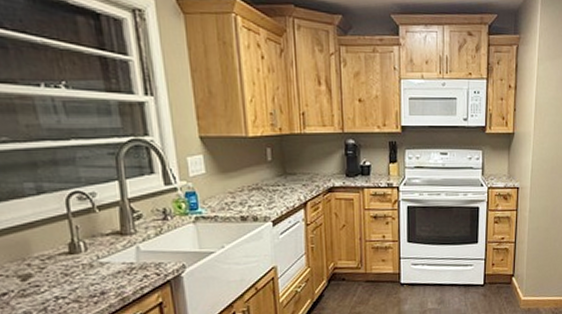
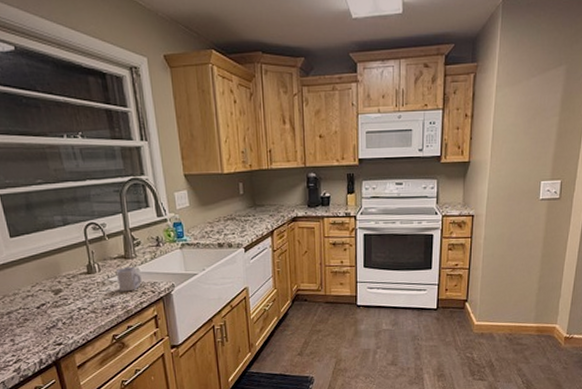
cup: none [108,244,143,276] -> present [115,266,142,292]

